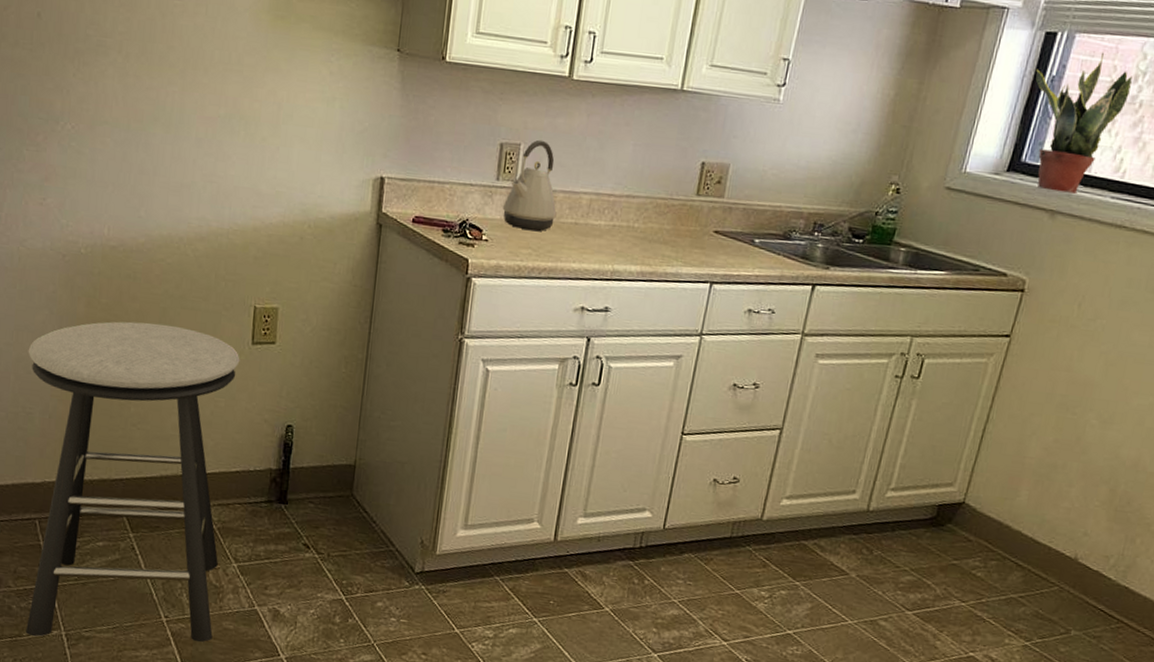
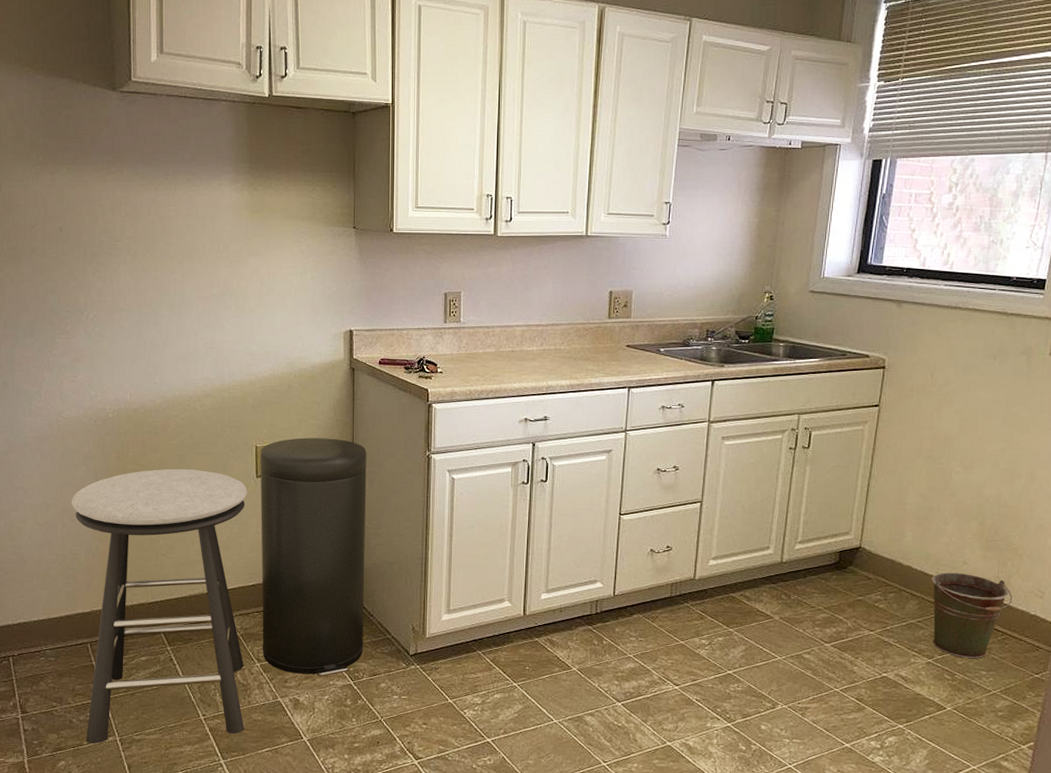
pedal bin: none [241,301,387,587] -> present [260,438,367,677]
kettle: present [502,139,557,231] -> none [451,287,496,361]
bucket: none [1034,542,1137,647] -> present [931,572,1013,658]
potted plant: present [1035,52,1132,195] -> none [869,171,947,286]

